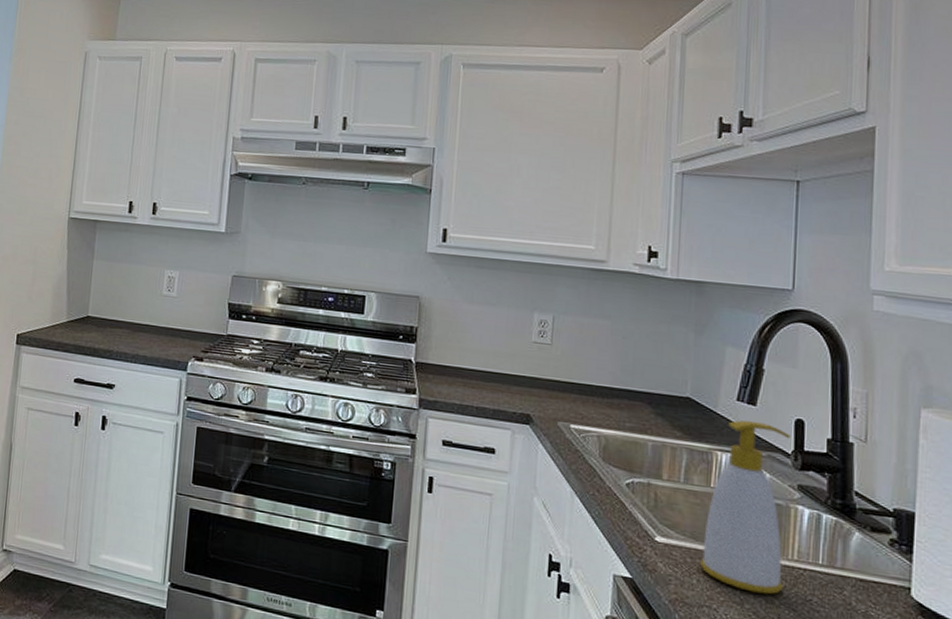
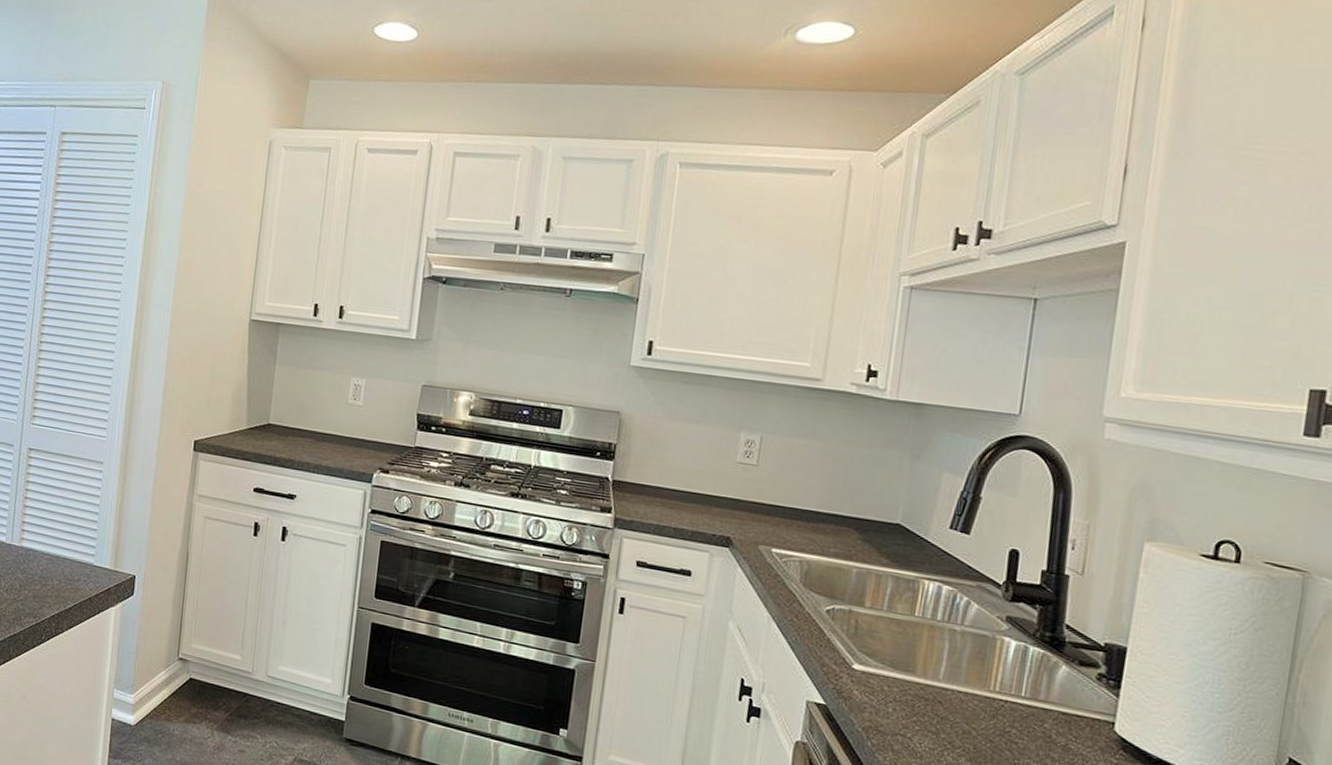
soap bottle: present [700,420,790,595] -> none [898,548,1003,725]

